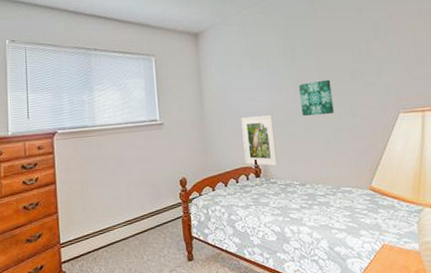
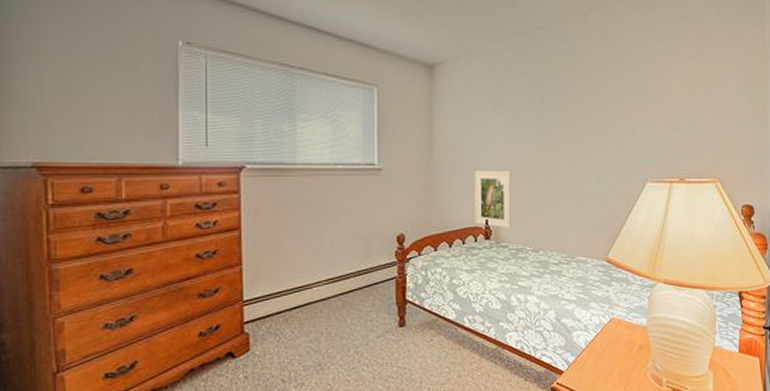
wall art: present [299,79,334,116] -> none [544,137,579,175]

